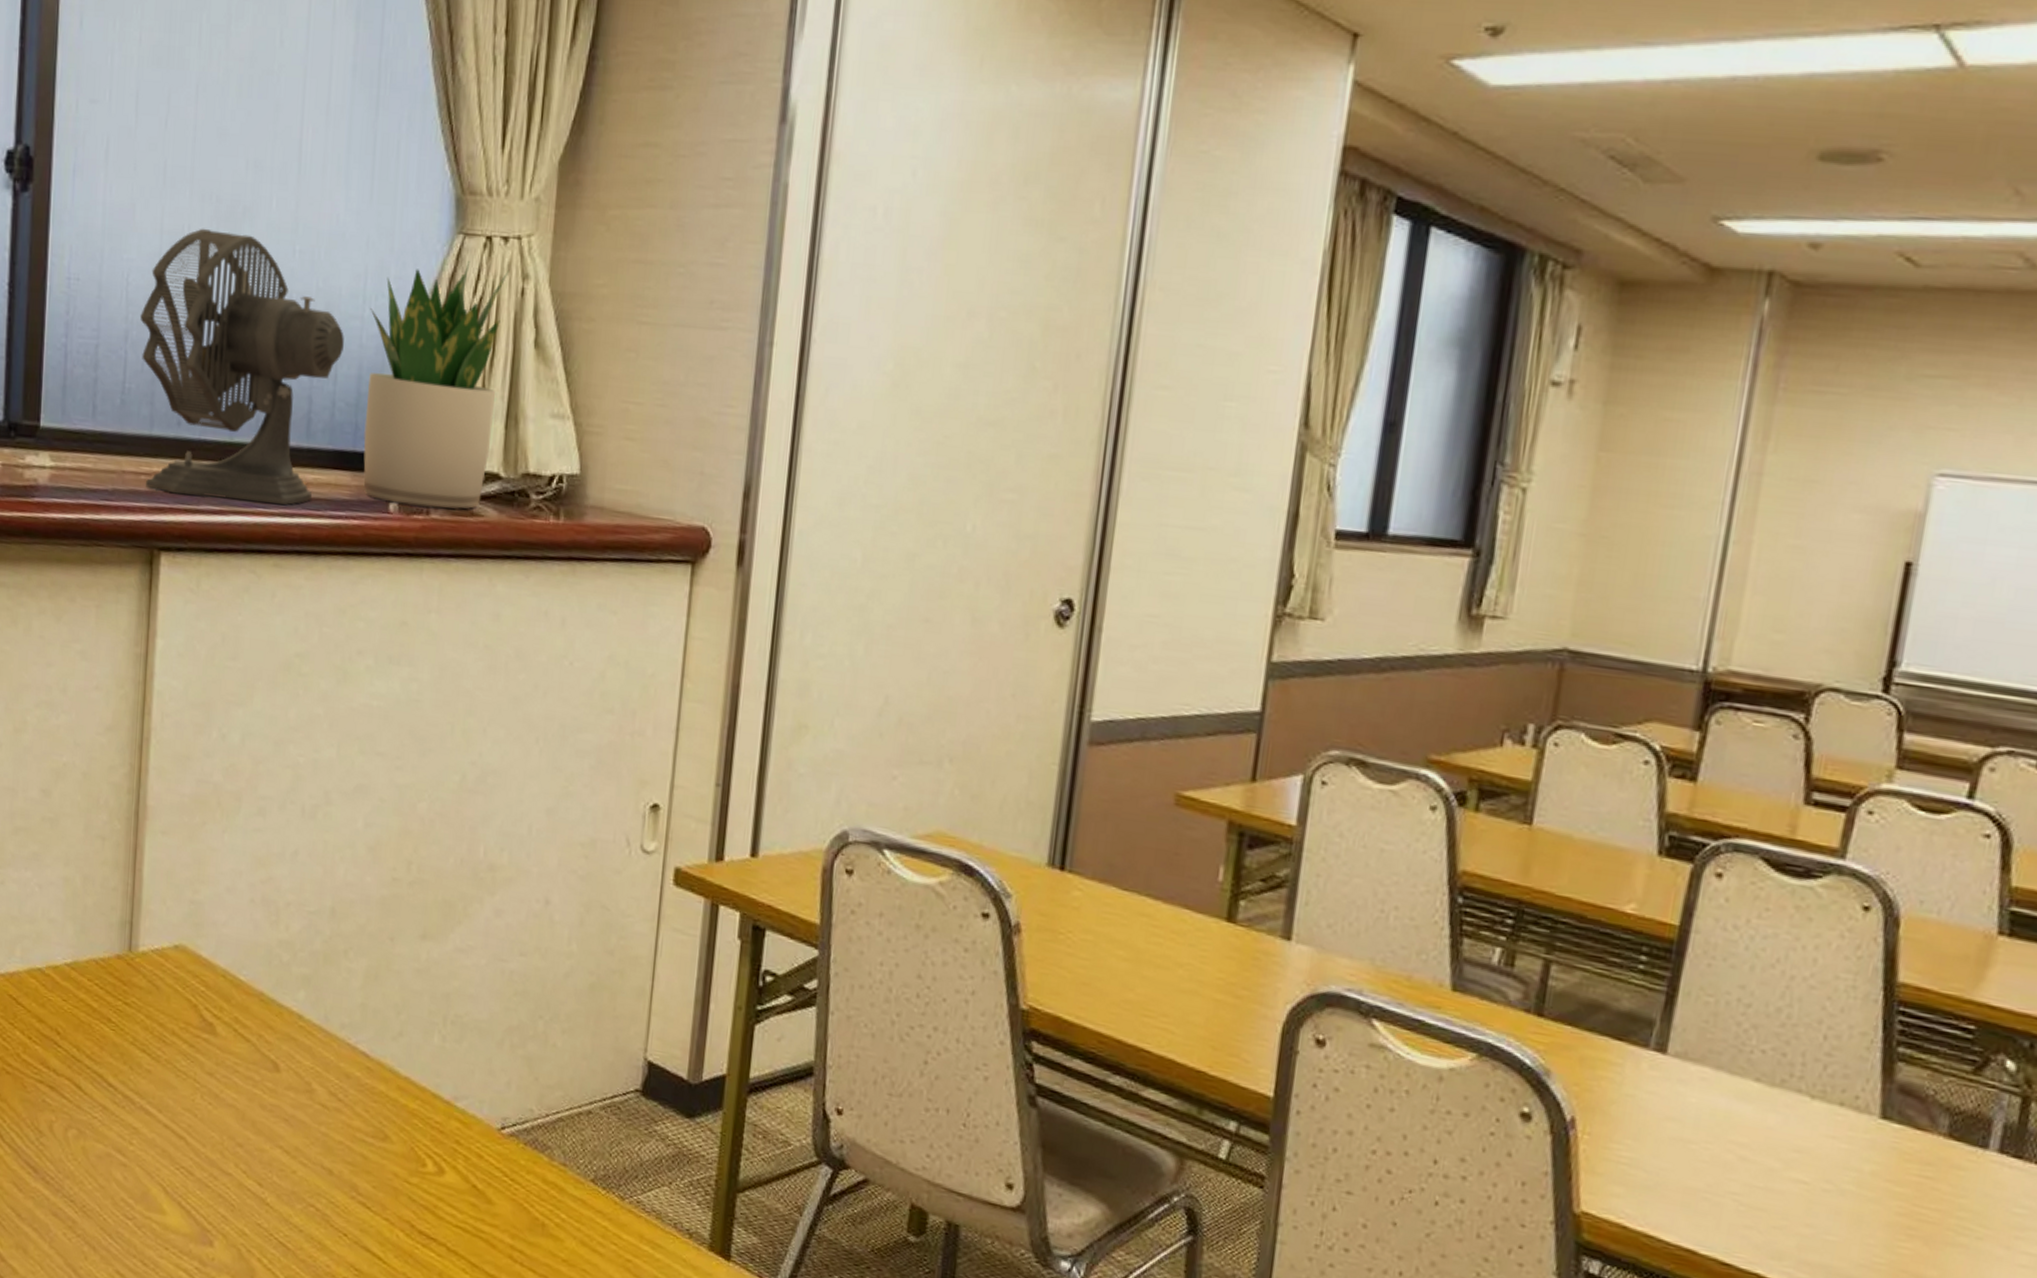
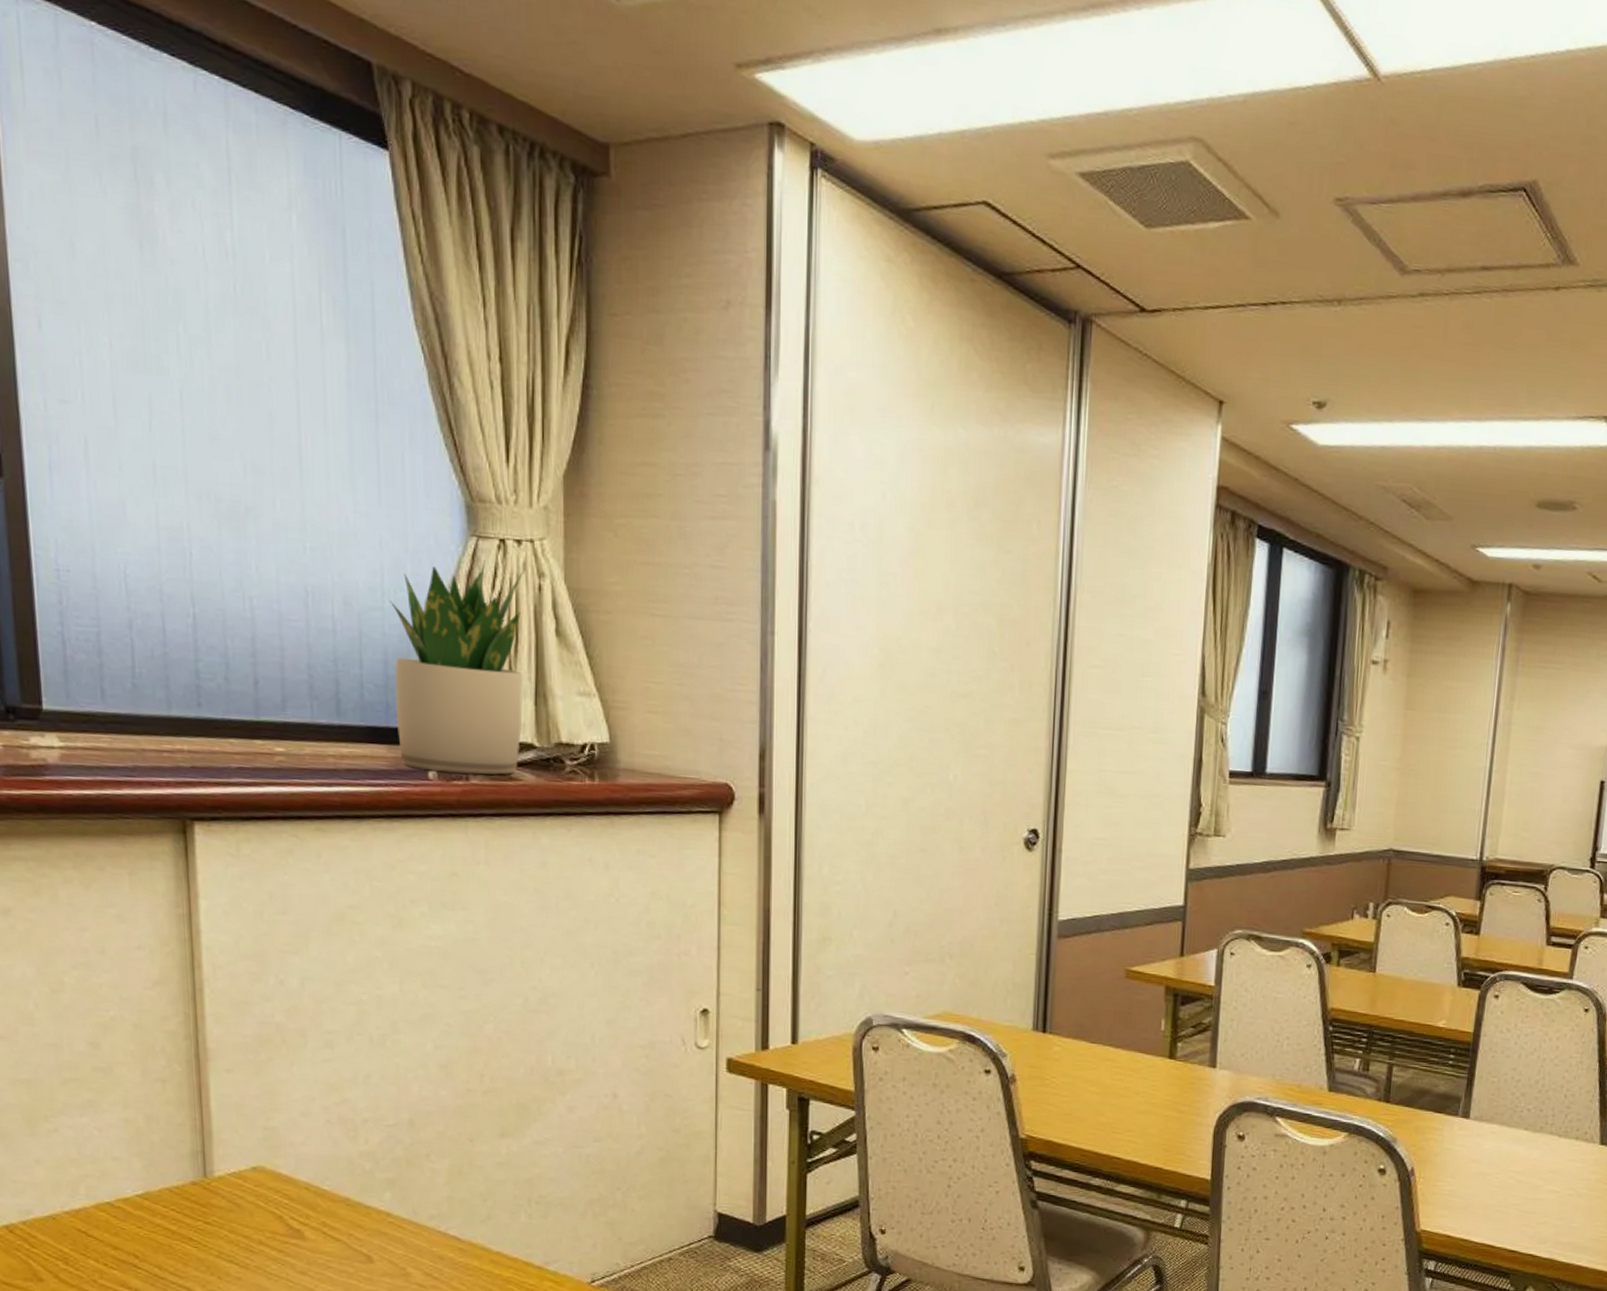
desk fan: present [140,228,344,505] -> none [144,525,366,776]

